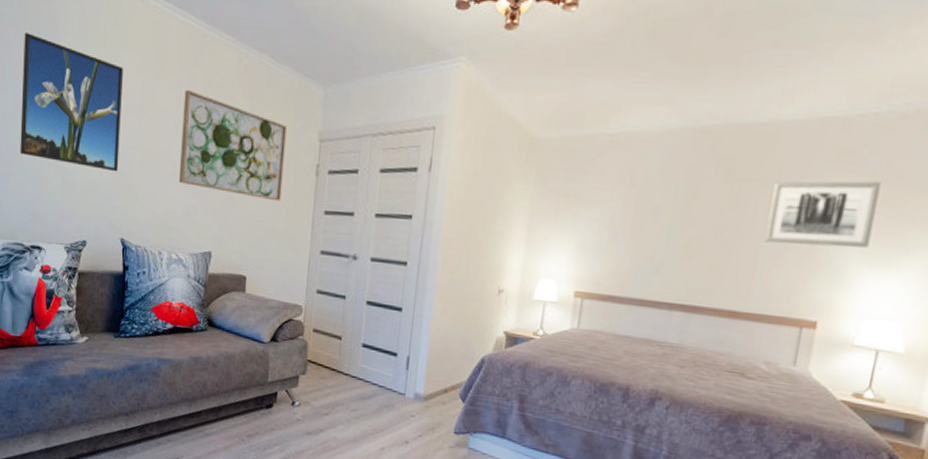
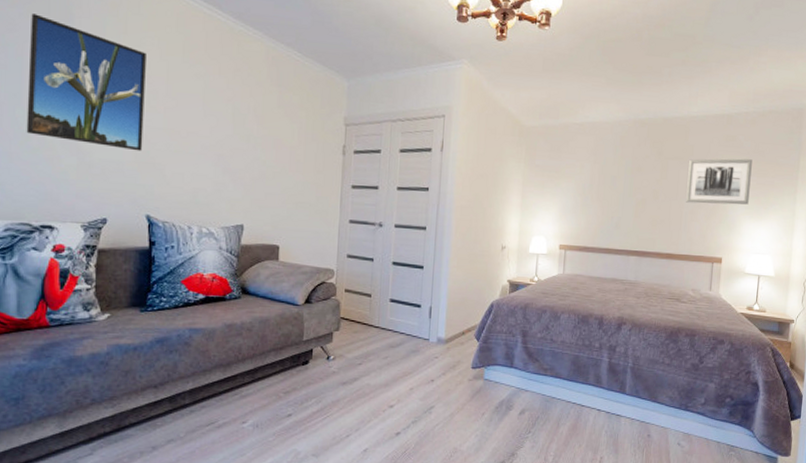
wall art: present [179,89,287,202] -> none [209,76,314,178]

